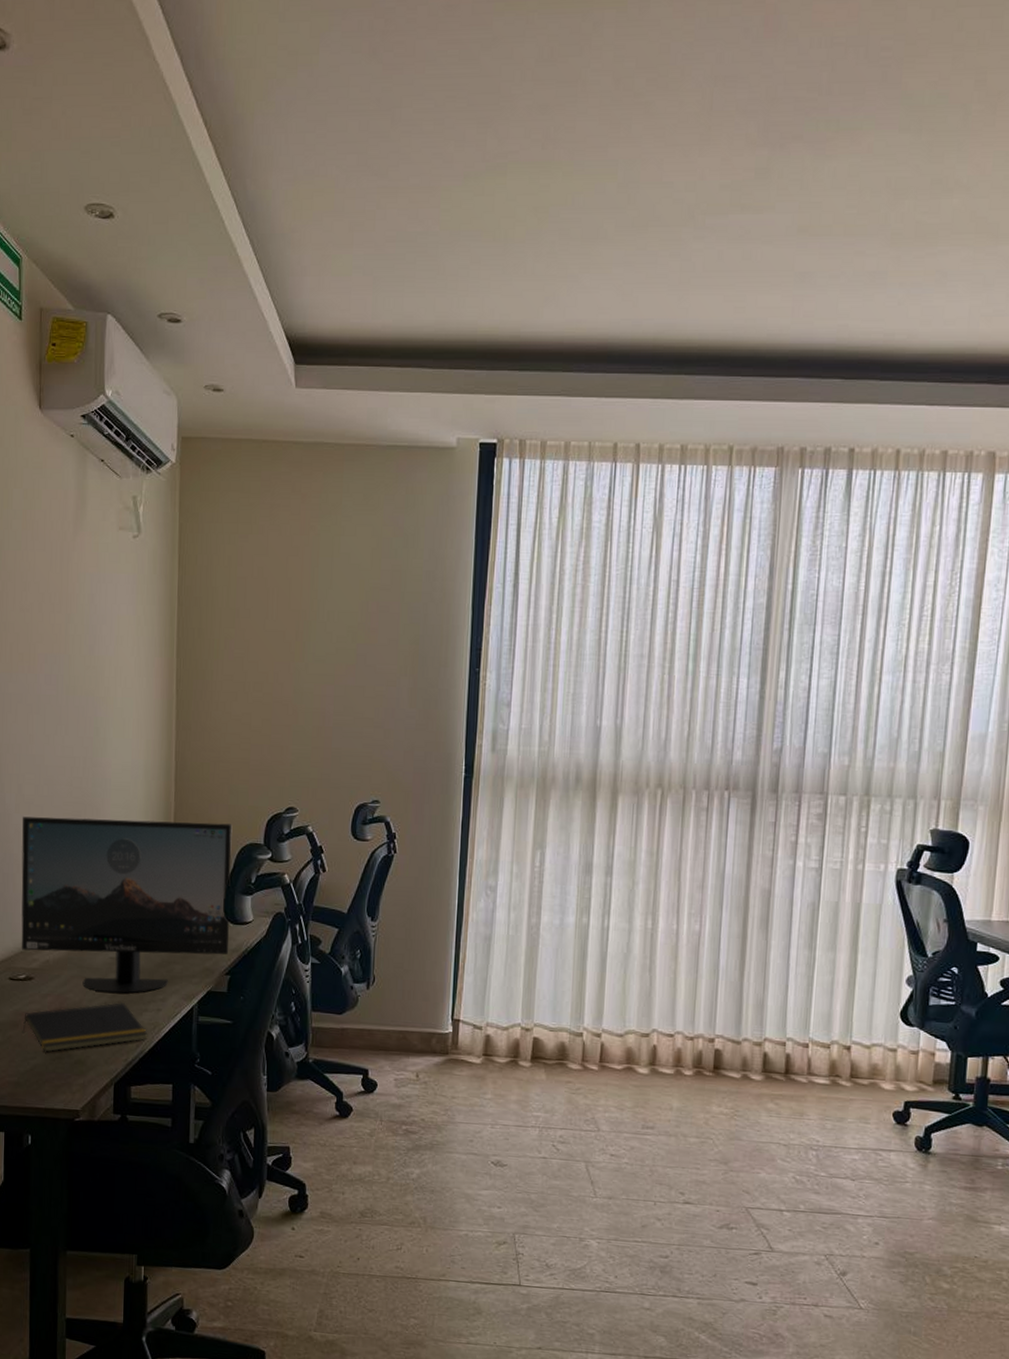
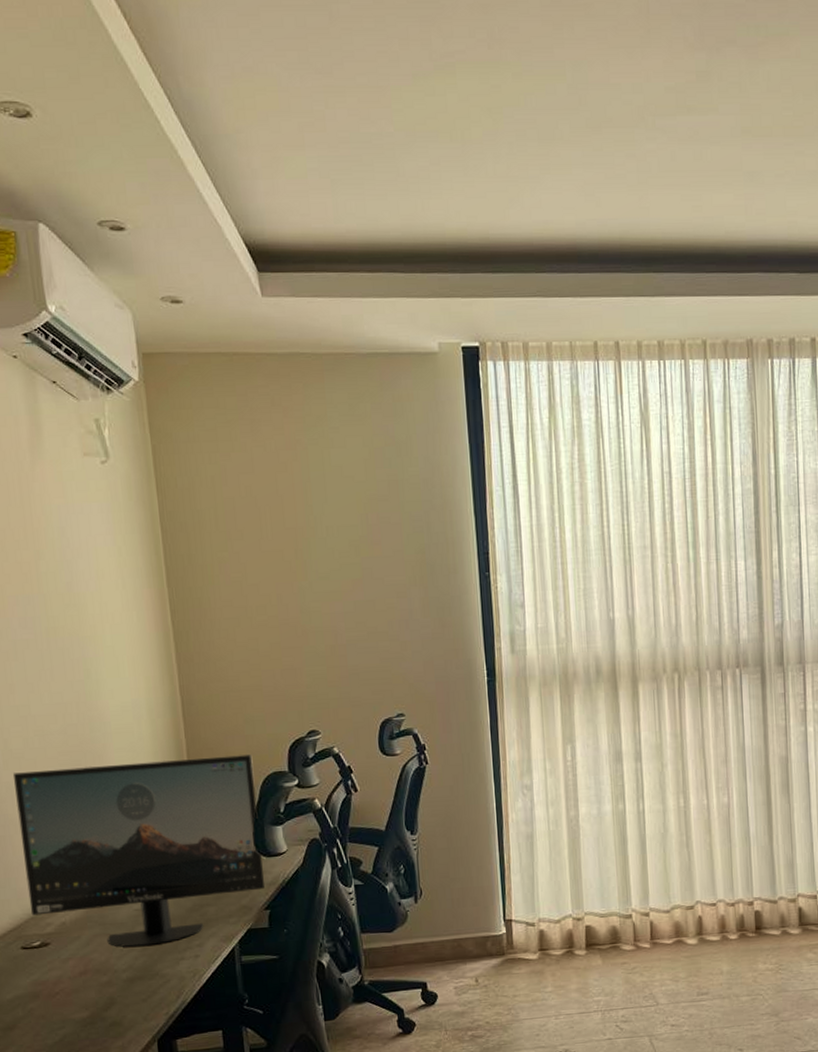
notepad: present [22,1003,148,1052] -> none [44,955,189,1020]

